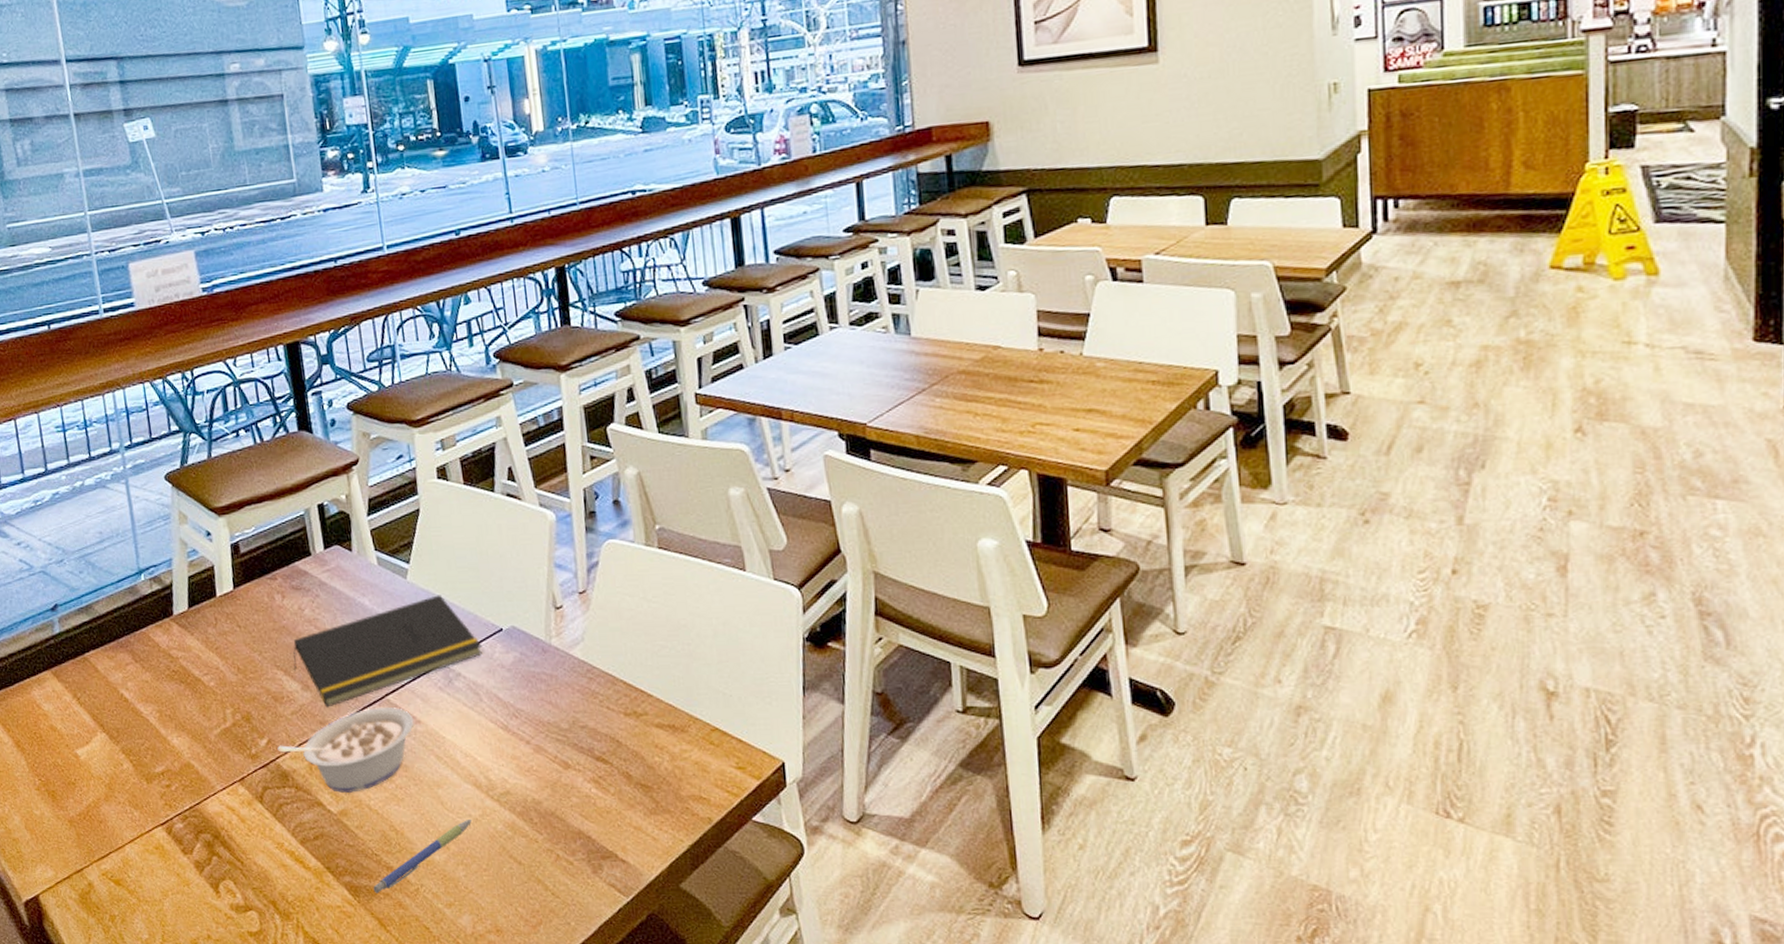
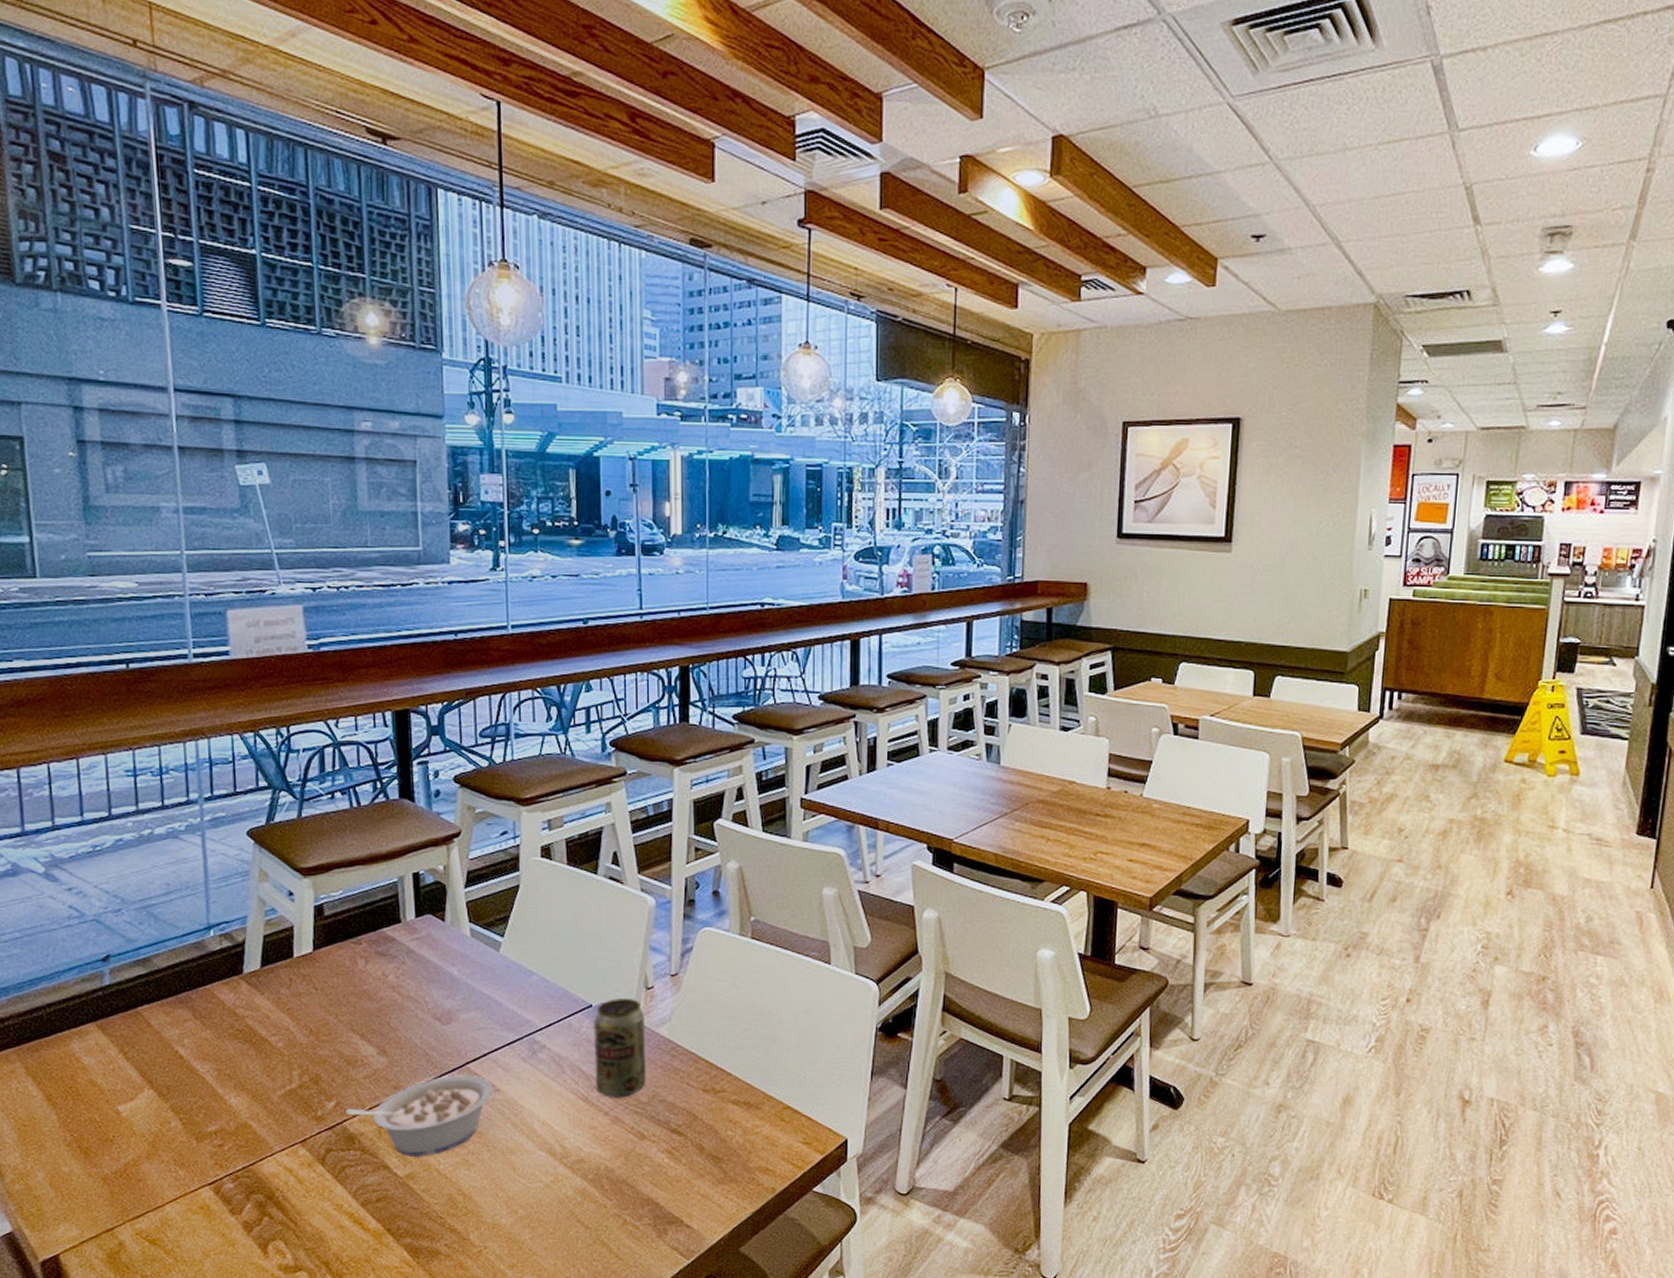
notepad: present [293,595,483,708] -> none [370,969,571,1073]
pen: present [373,819,473,893] -> none [434,1184,543,1255]
beverage can: none [504,619,565,725] -> present [592,998,647,1098]

